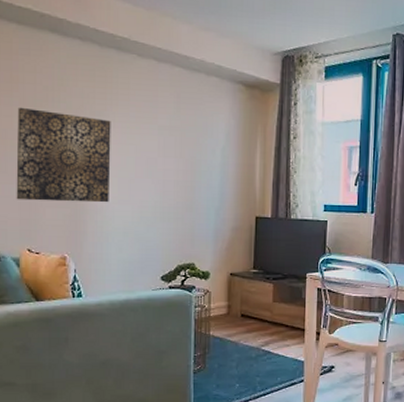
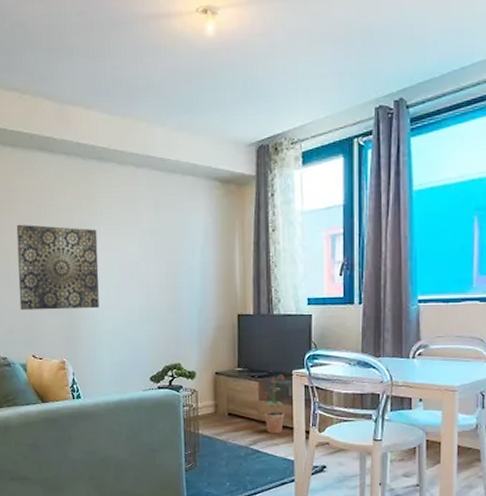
potted plant: none [276,276,299,335] -> present [262,373,285,434]

